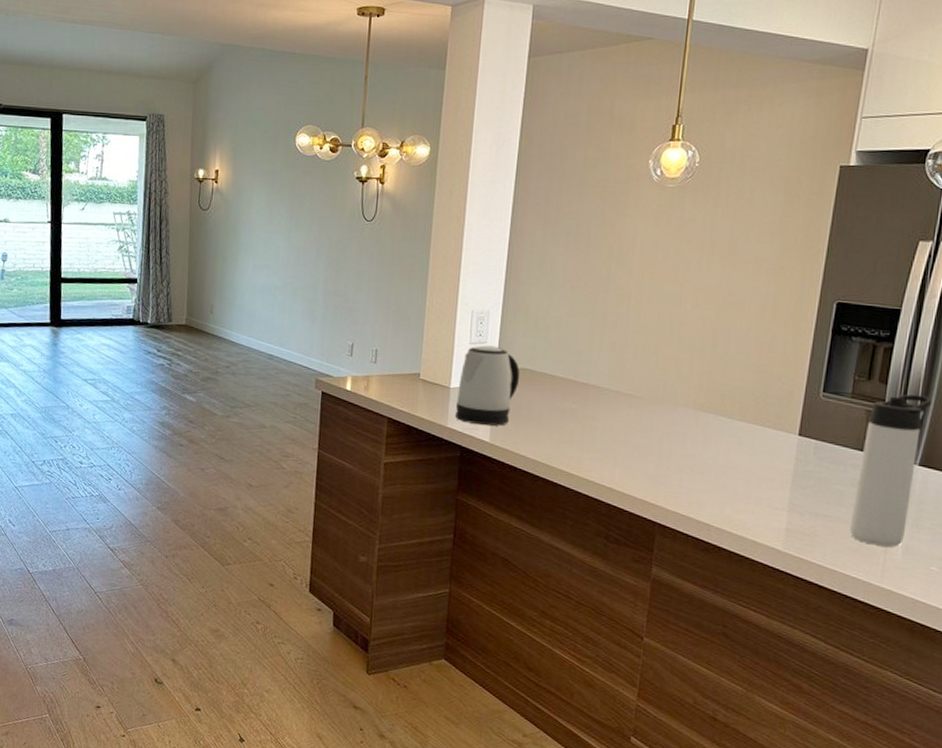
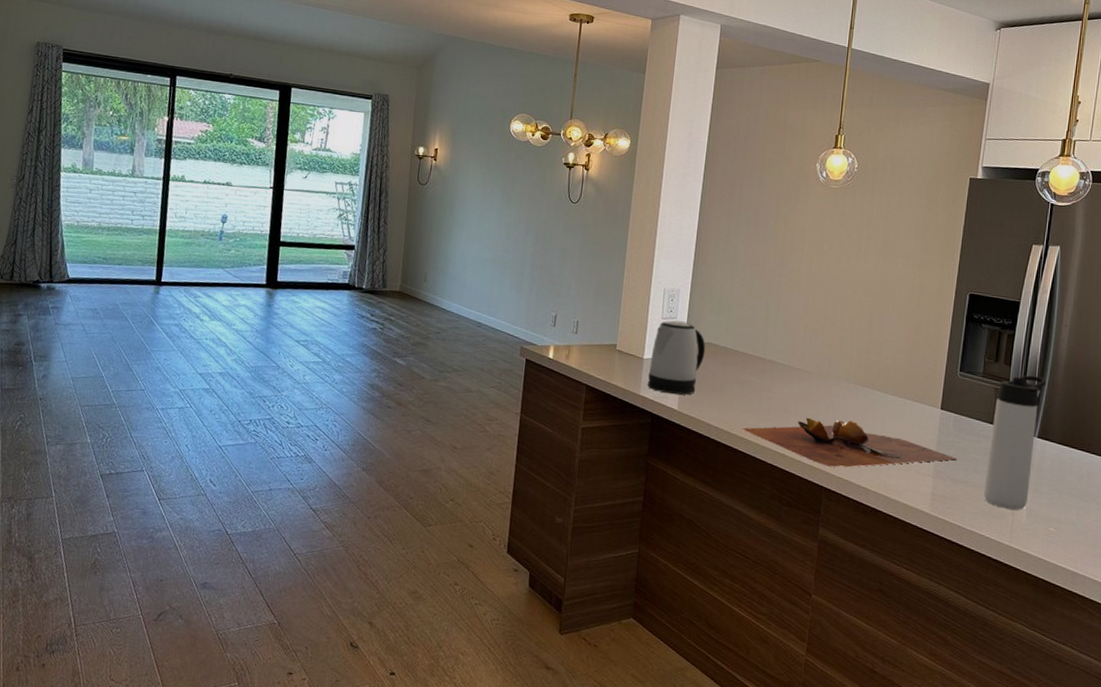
cutting board: none [562,447,818,502] -> present [742,417,957,468]

